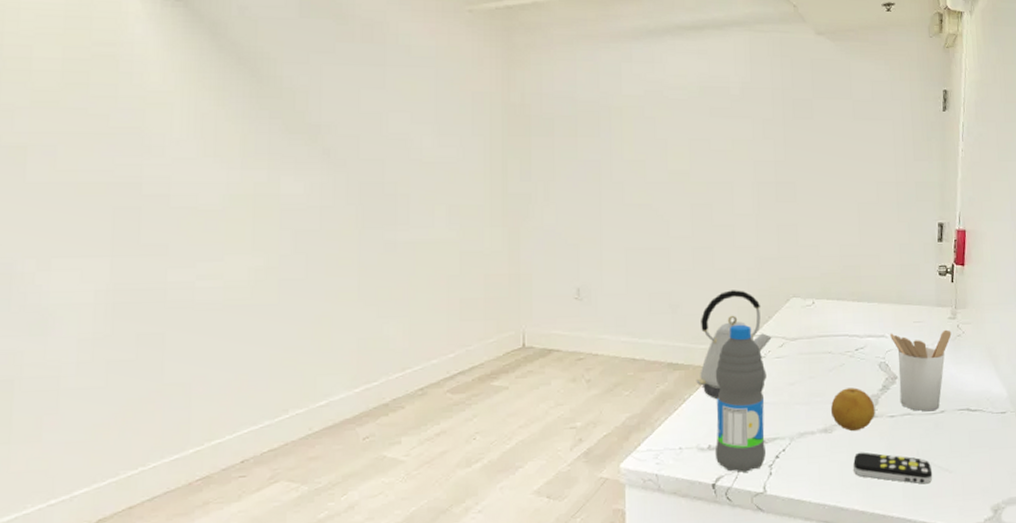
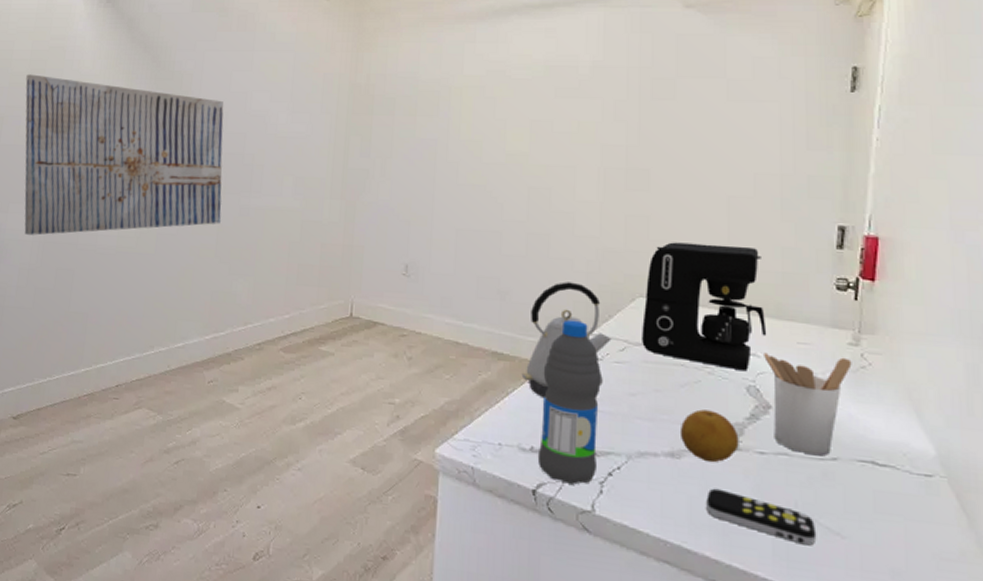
wall art: none [58,90,361,296] -> present [24,74,224,235]
coffee maker: none [796,245,892,351] -> present [642,242,767,372]

